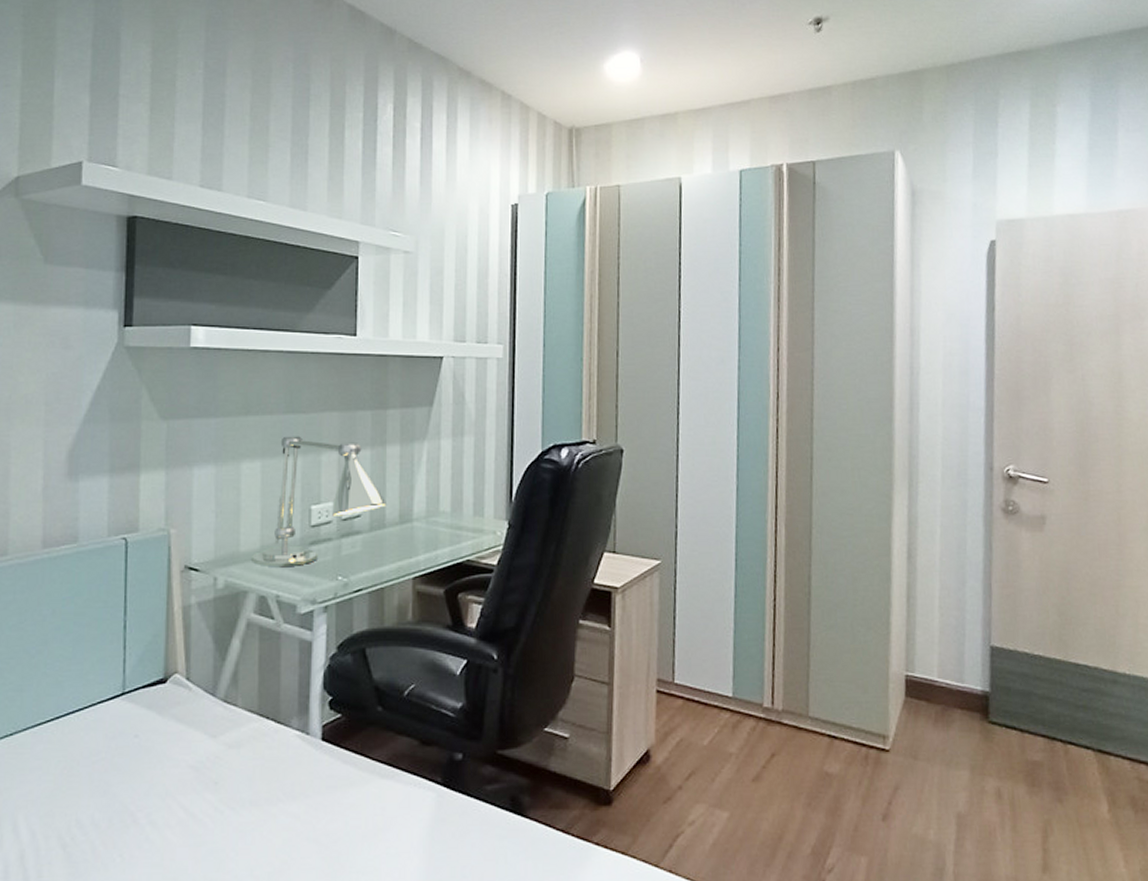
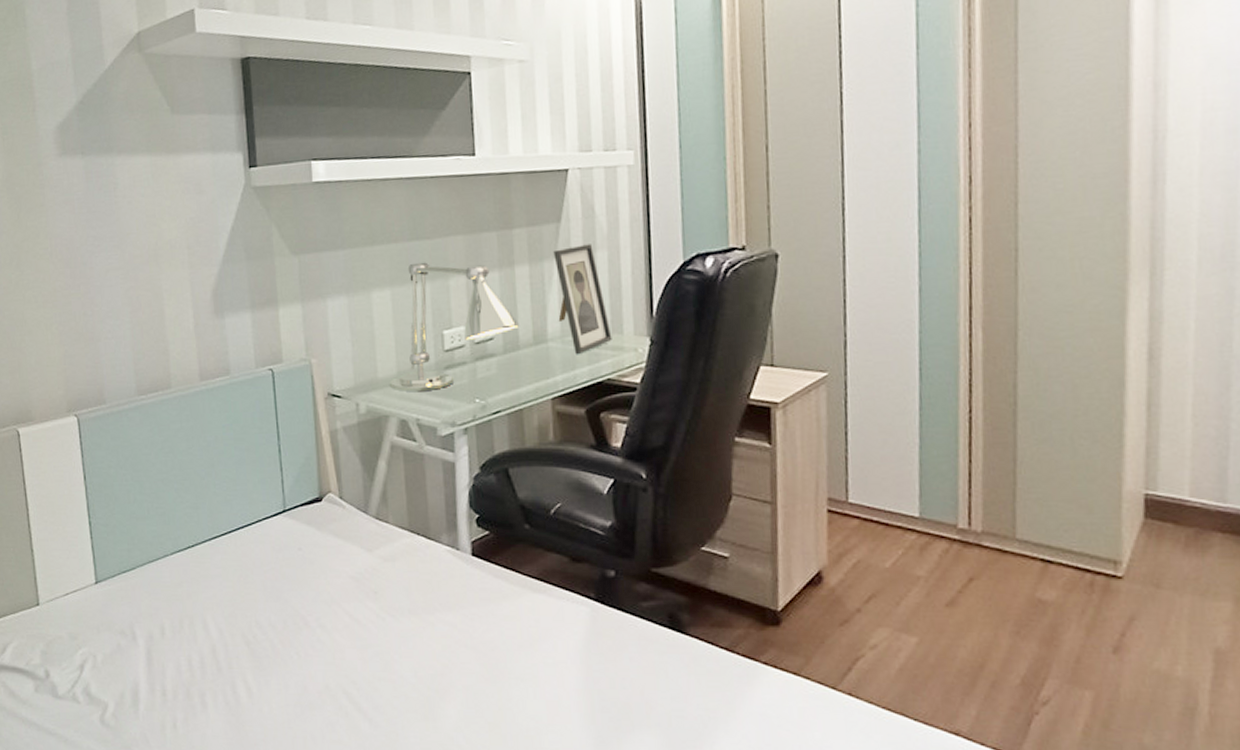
picture frame: none [424,429,474,536] -> present [553,244,612,355]

